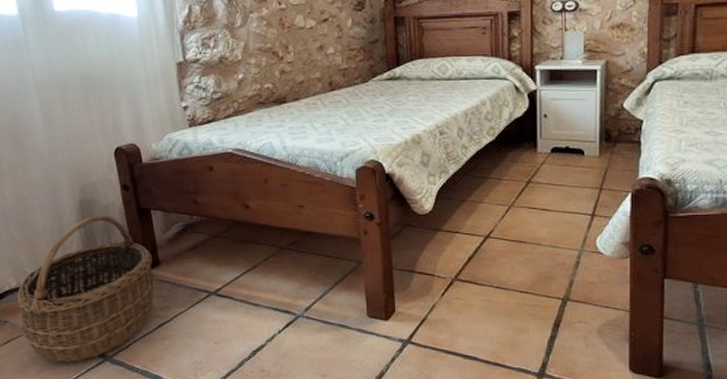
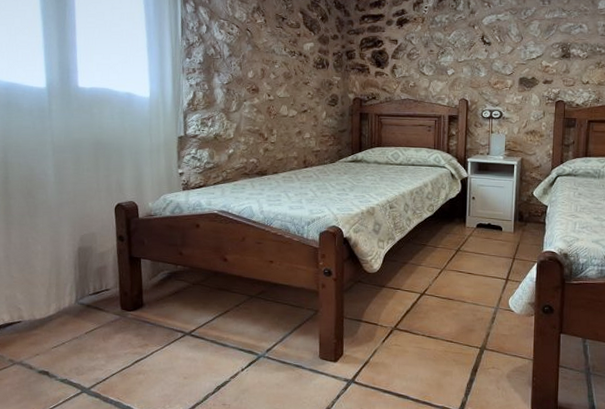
wicker basket: present [17,214,156,363] -> none [8,261,138,393]

